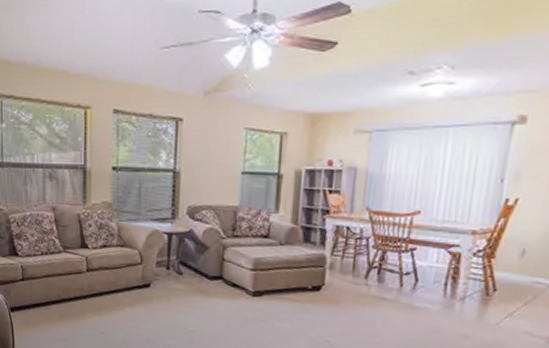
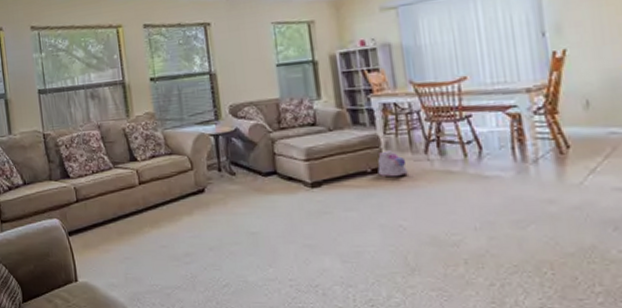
plush toy: none [317,271,346,297] -> present [377,150,408,178]

